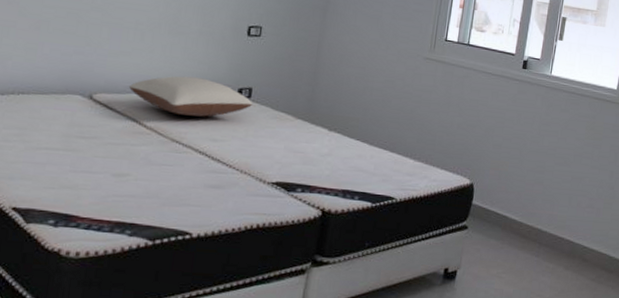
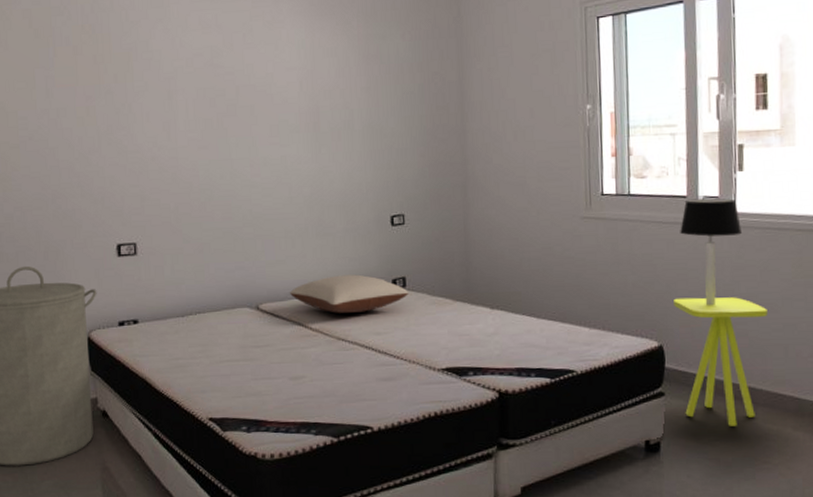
side table: none [482,143,562,262] -> present [674,297,768,426]
table lamp: none [504,57,554,154] -> present [680,198,742,306]

